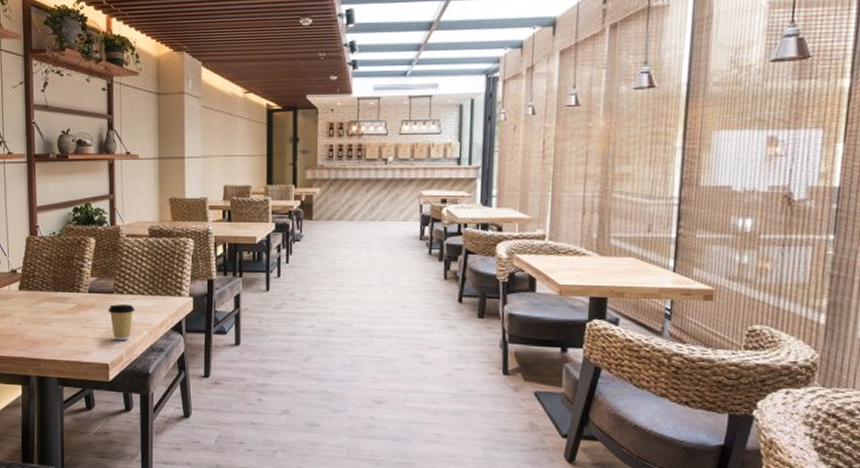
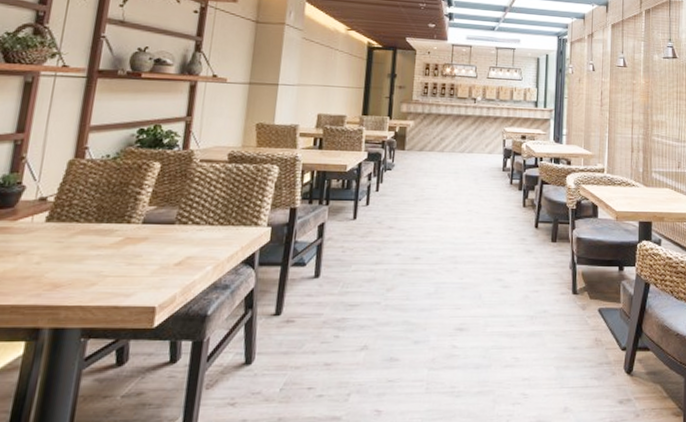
coffee cup: present [108,304,135,341] -> none [164,236,200,279]

